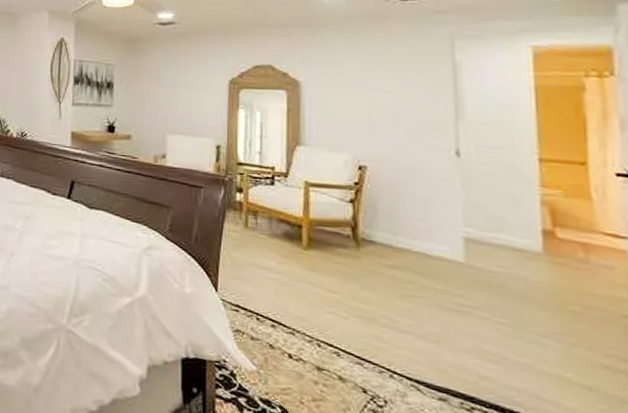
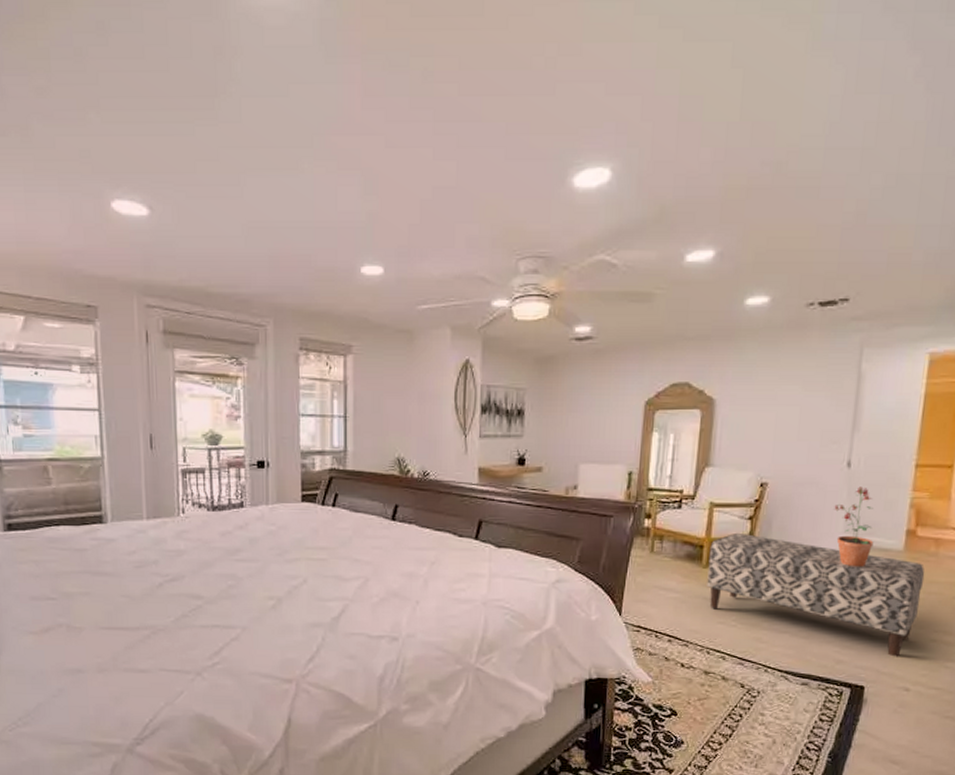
bench: none [309,215,578,382] -> present [707,532,925,657]
potted plant: none [447,177,503,268] -> present [834,486,874,568]

